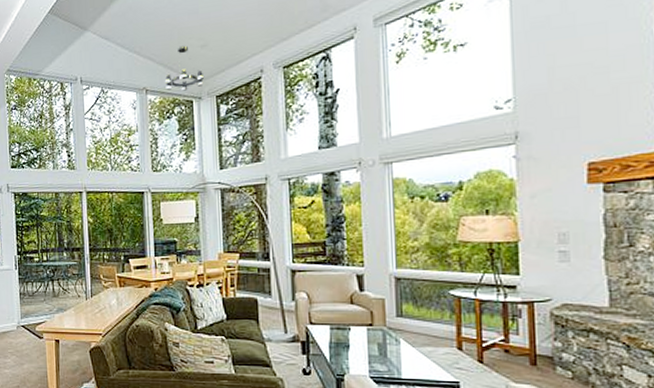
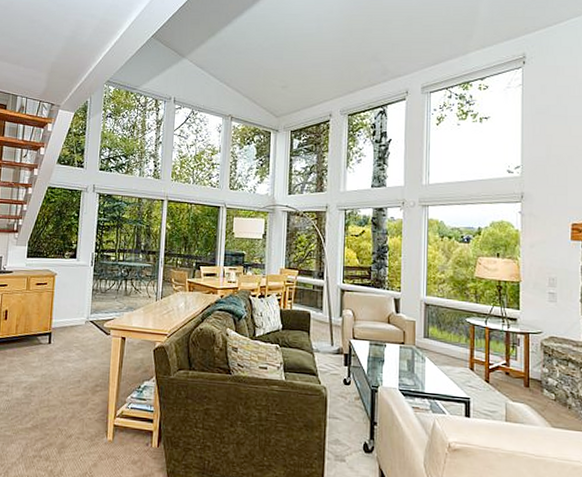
chandelier: present [164,45,205,91] -> none [248,84,283,123]

